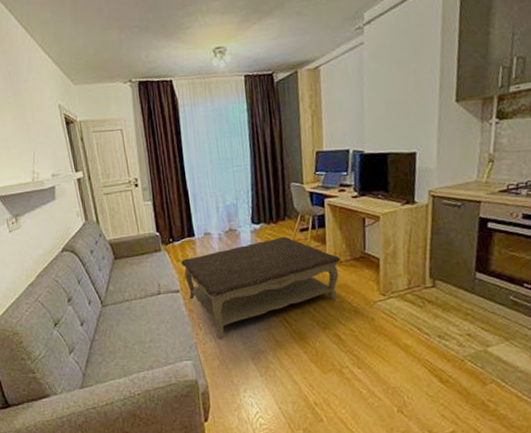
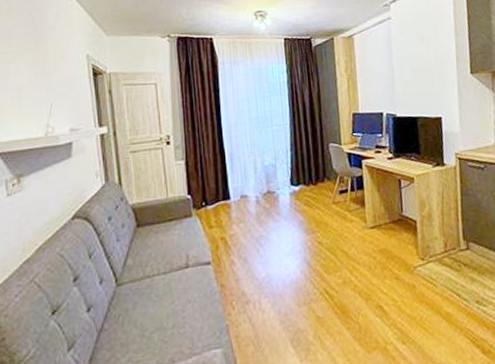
coffee table: present [181,236,340,339] -> none [214,198,380,319]

